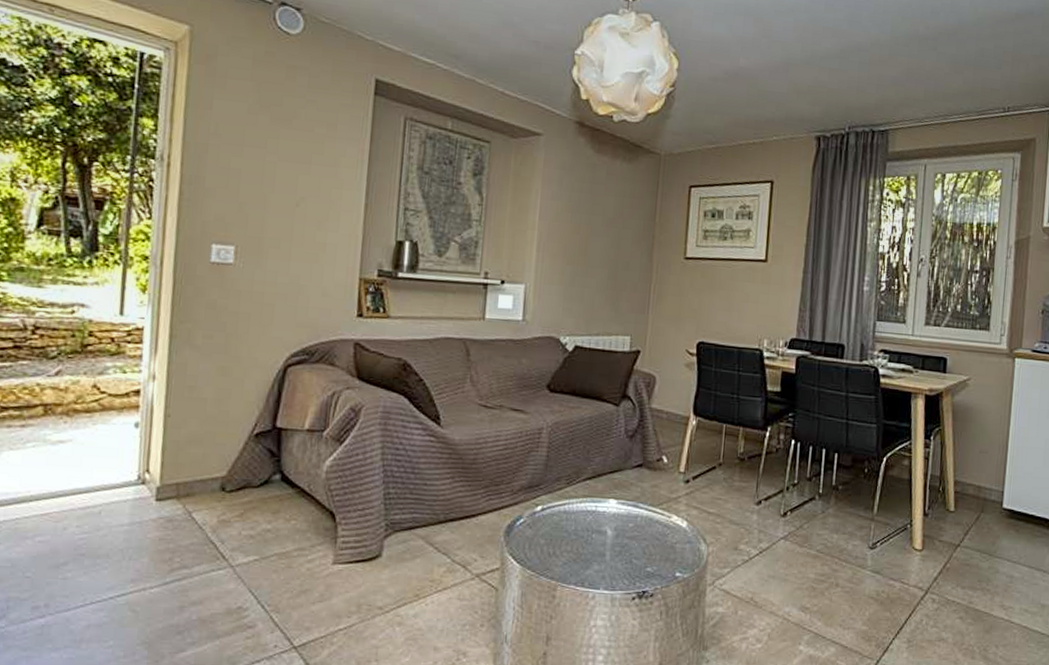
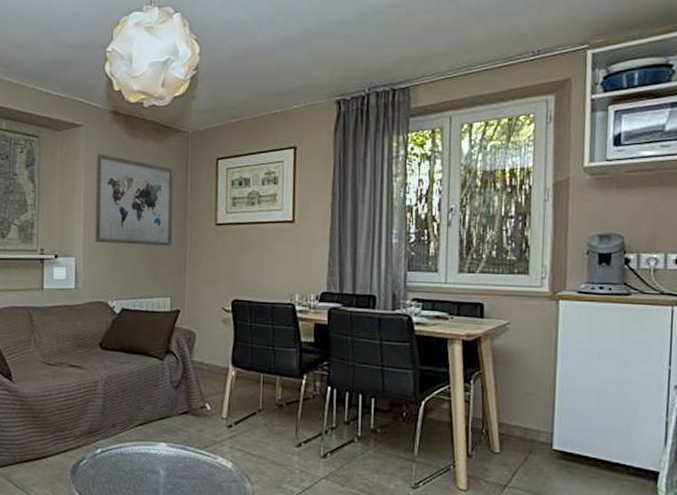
wall art: none [548,168,642,280] -> present [95,154,173,247]

